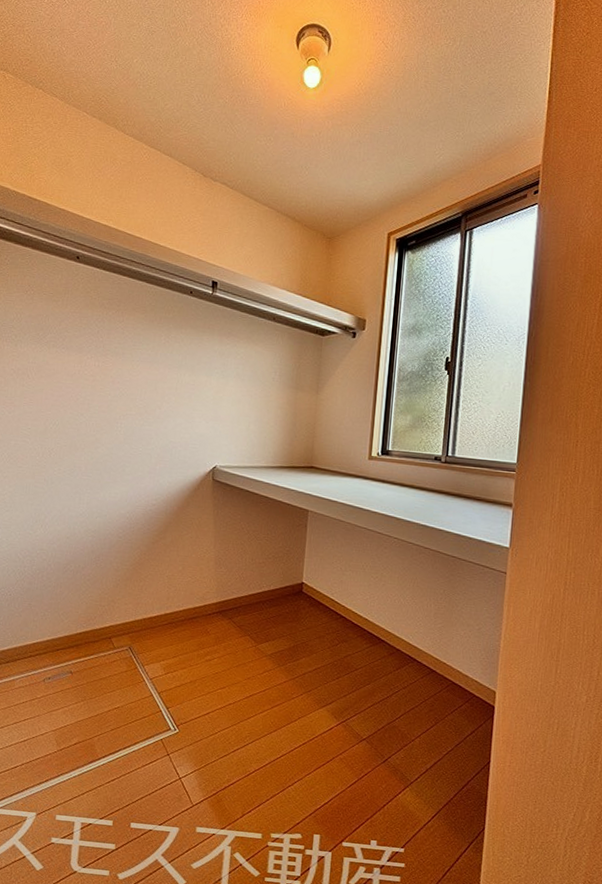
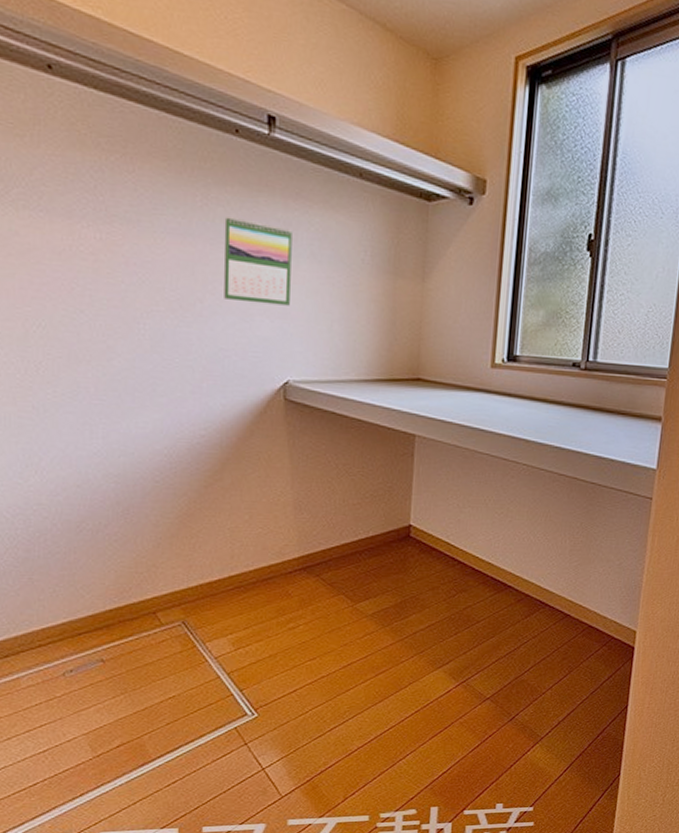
calendar: none [175,349,225,411] -> present [224,215,292,306]

